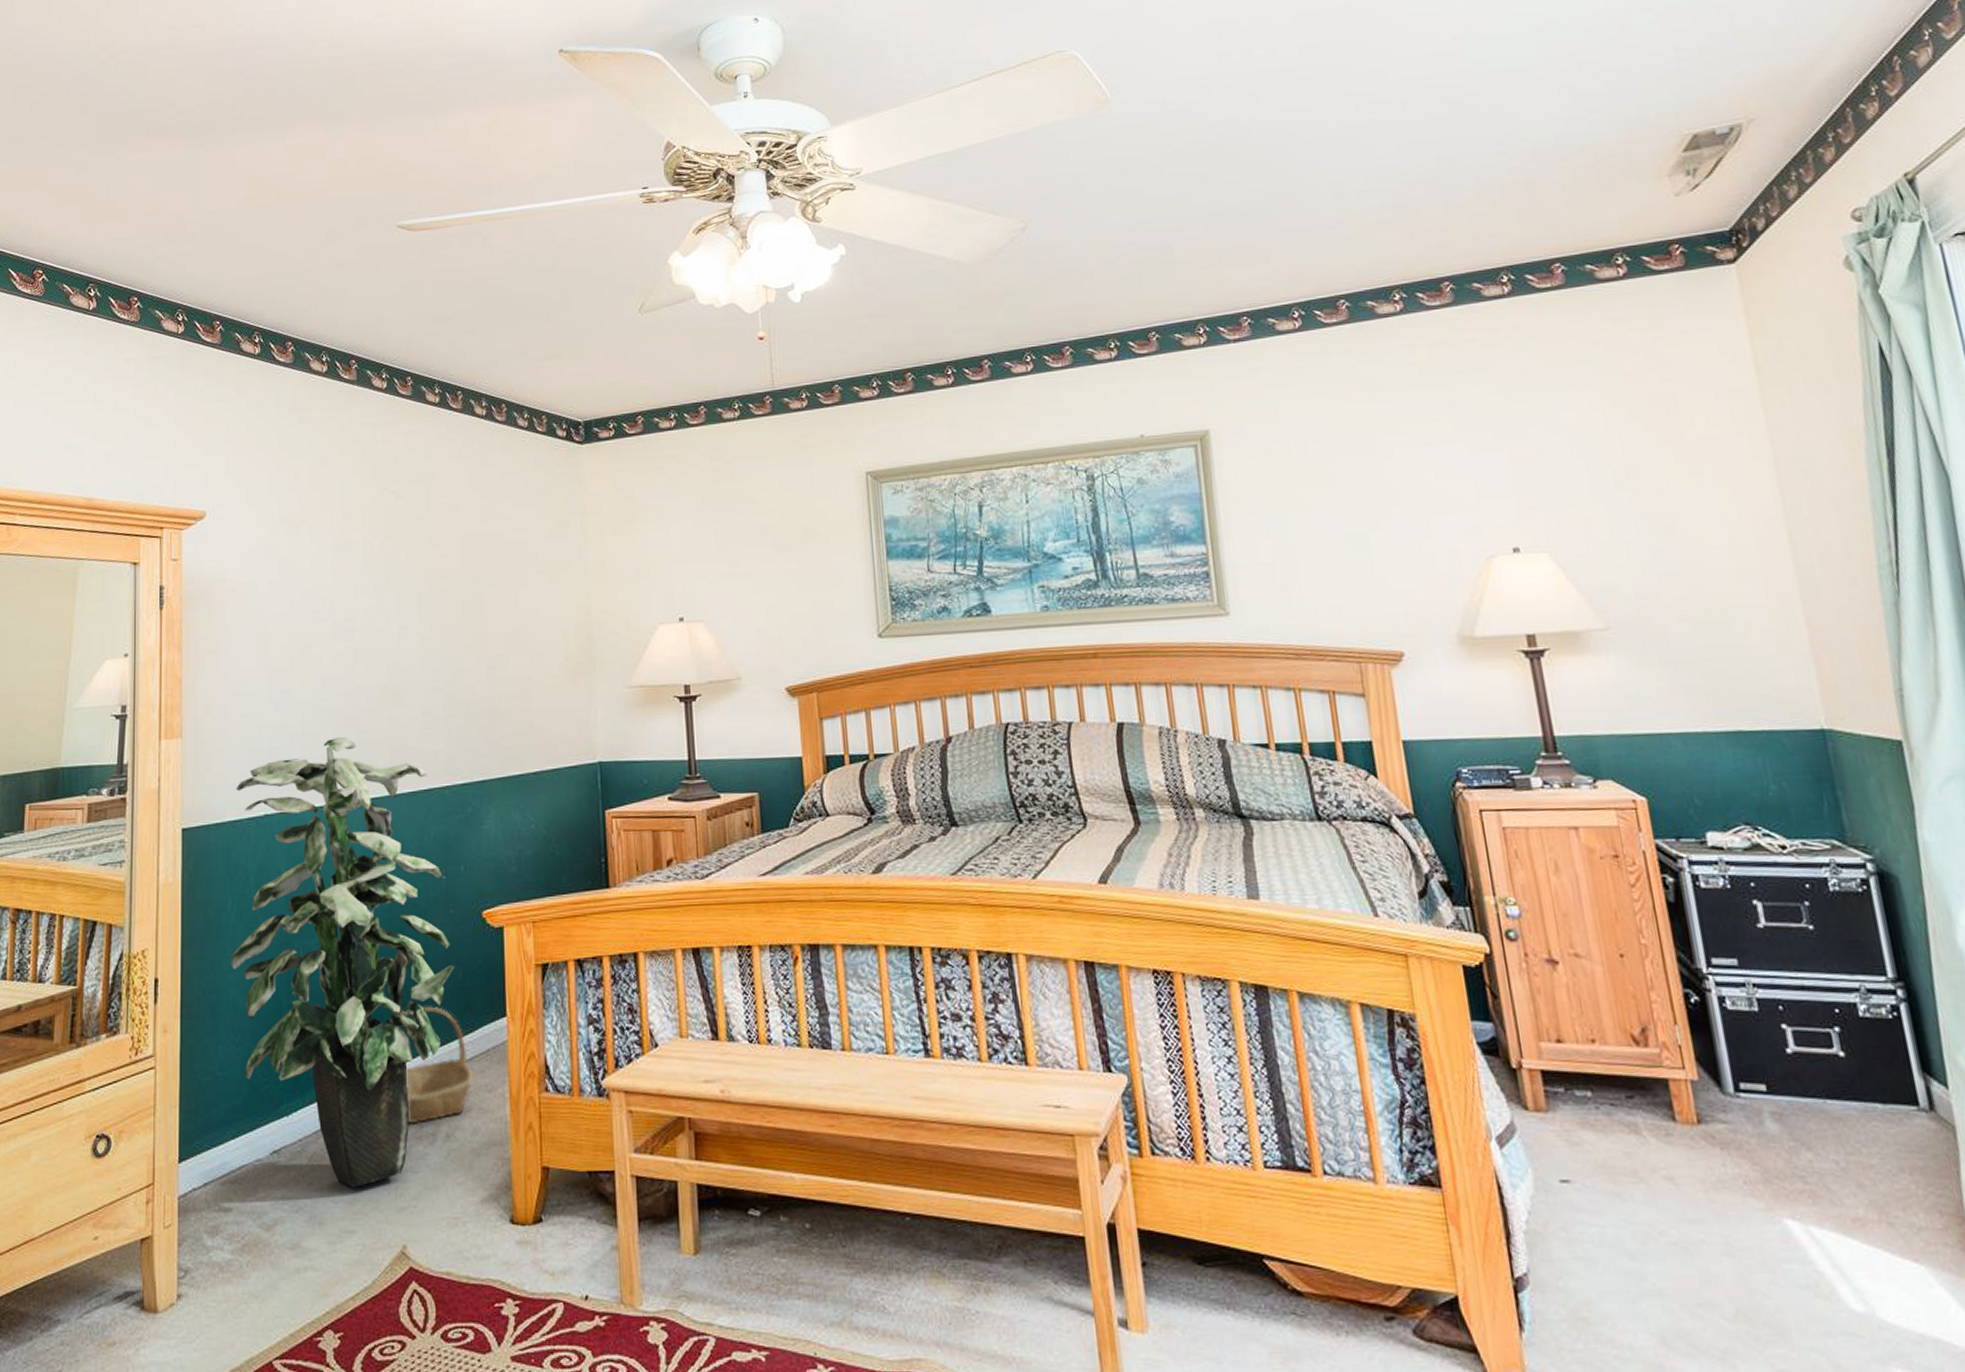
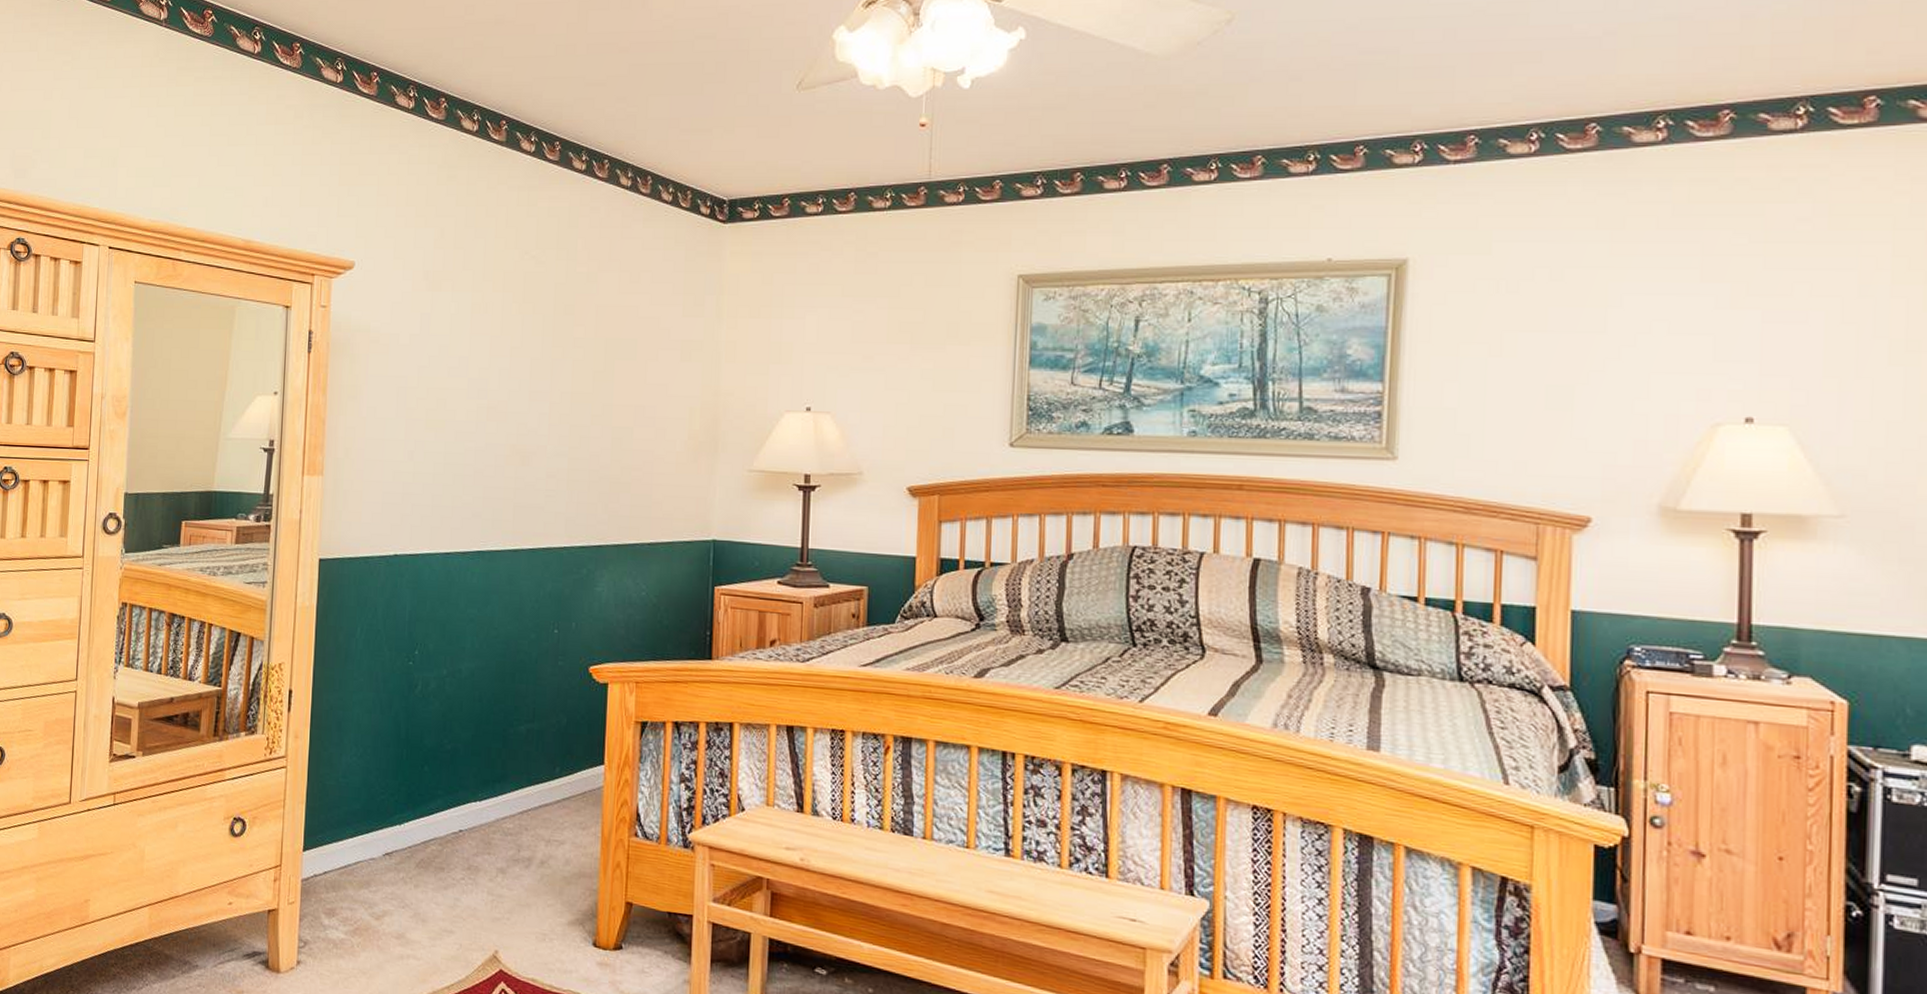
indoor plant: present [231,736,455,1187] -> none [357,489,560,895]
basket: present [402,1006,474,1124] -> none [507,745,570,848]

